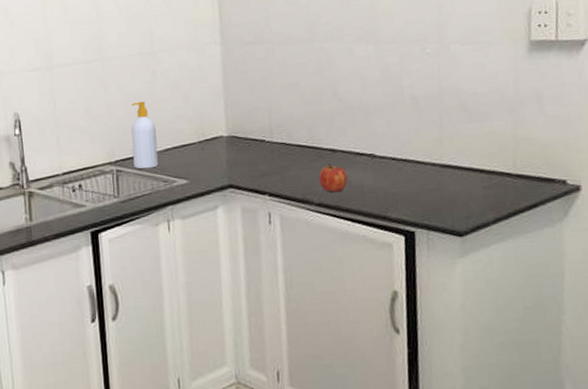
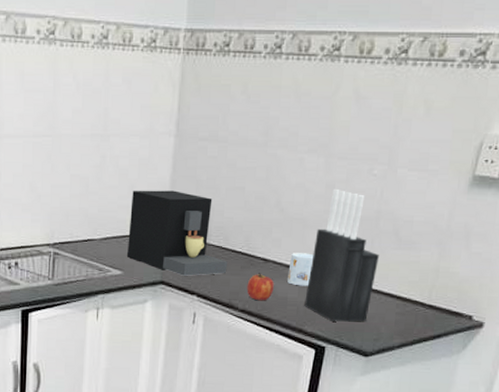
soap bottle: present [131,101,159,169] -> none [71,185,98,255]
coffee maker: none [187,95,296,177] -> present [127,190,228,276]
mug: none [358,138,384,172] -> present [287,253,314,286]
knife block: none [380,72,453,204] -> present [304,188,379,322]

